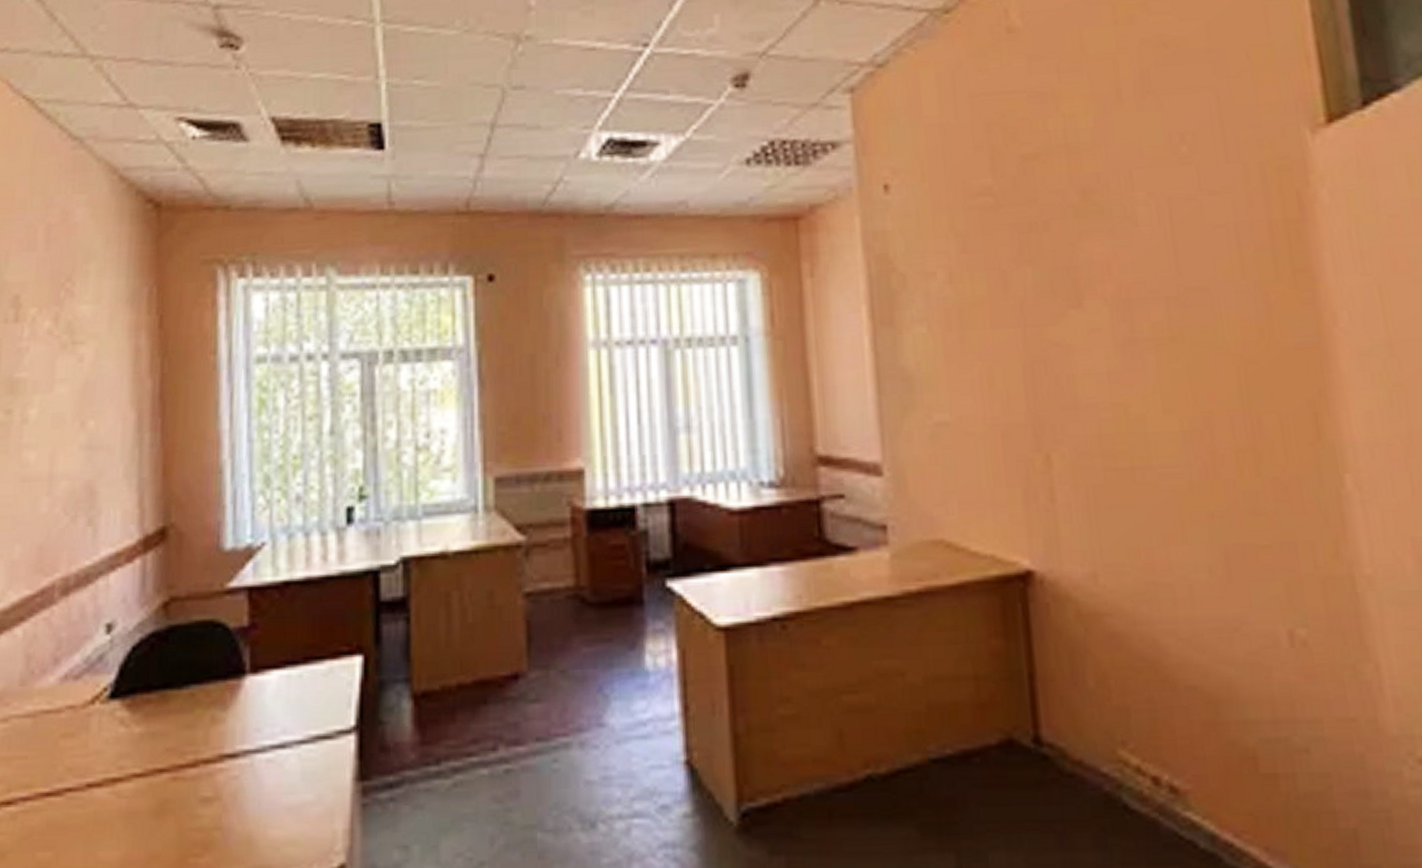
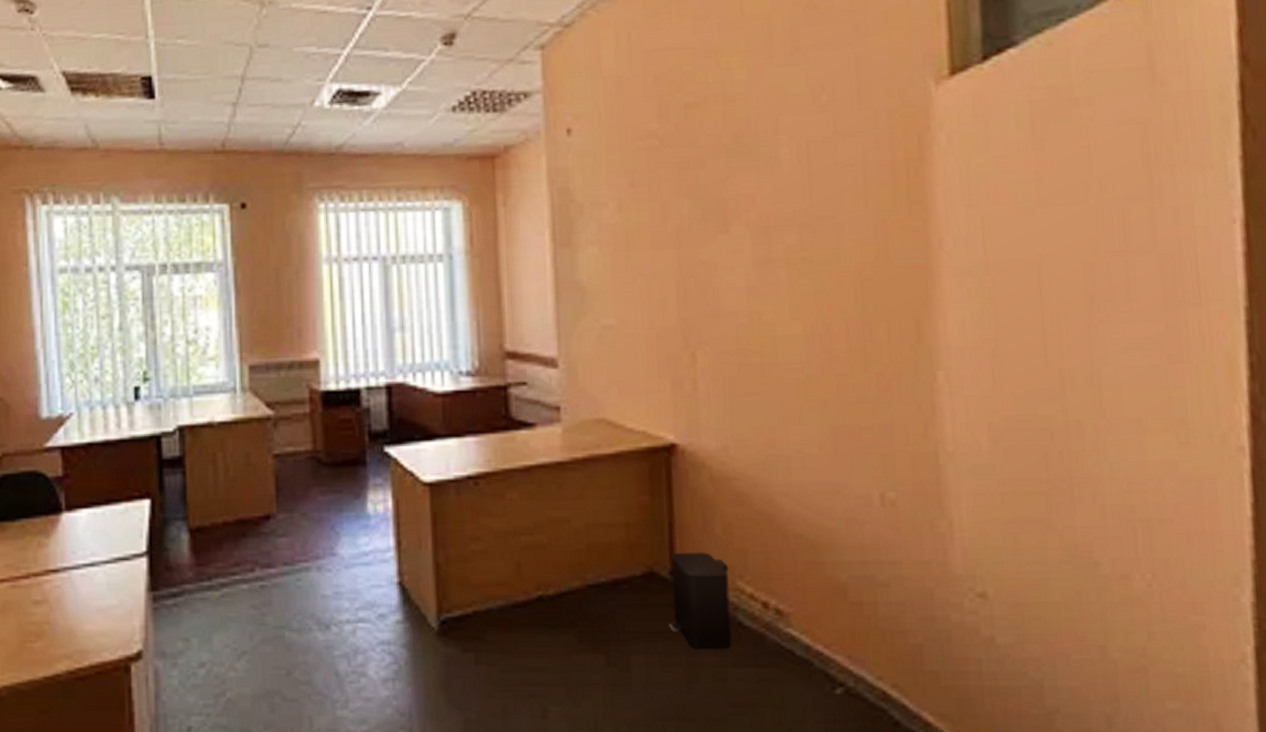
pedal bin: none [1033,712,1117,843] -> present [668,552,732,650]

